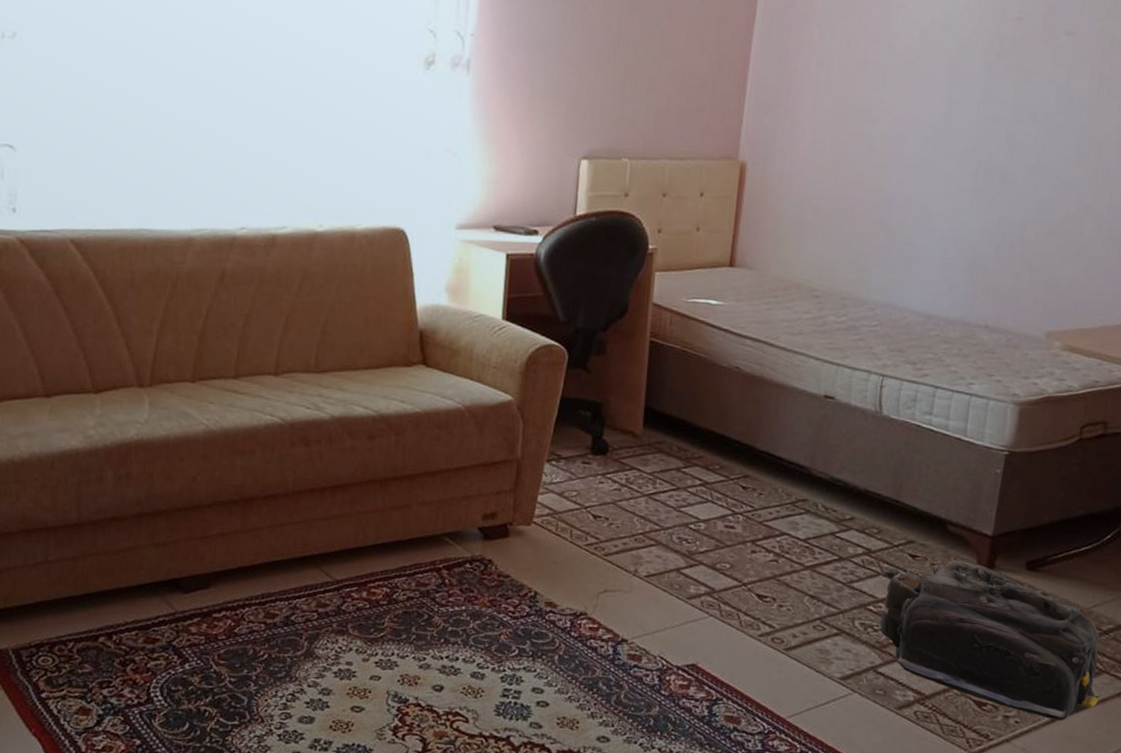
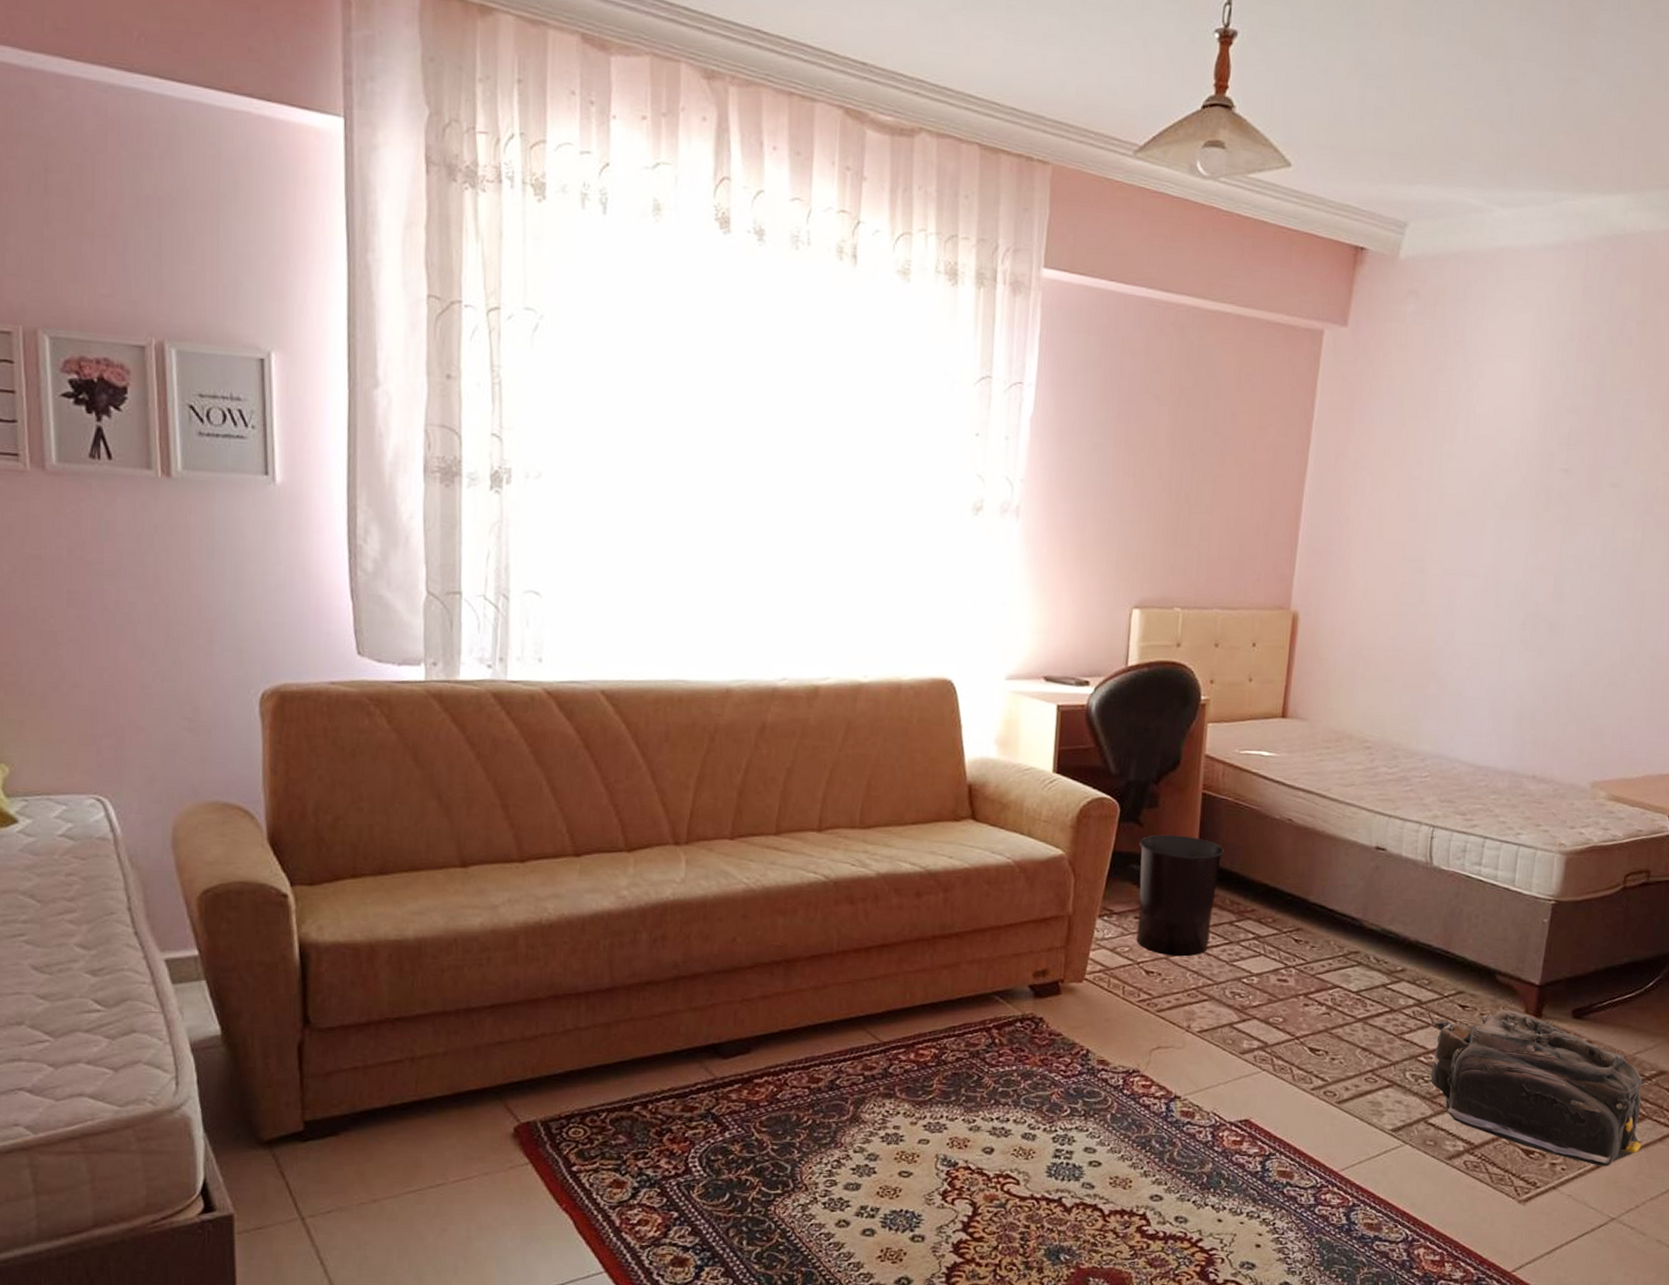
waste bin: none [584,381,672,502] -> present [1136,834,1224,957]

